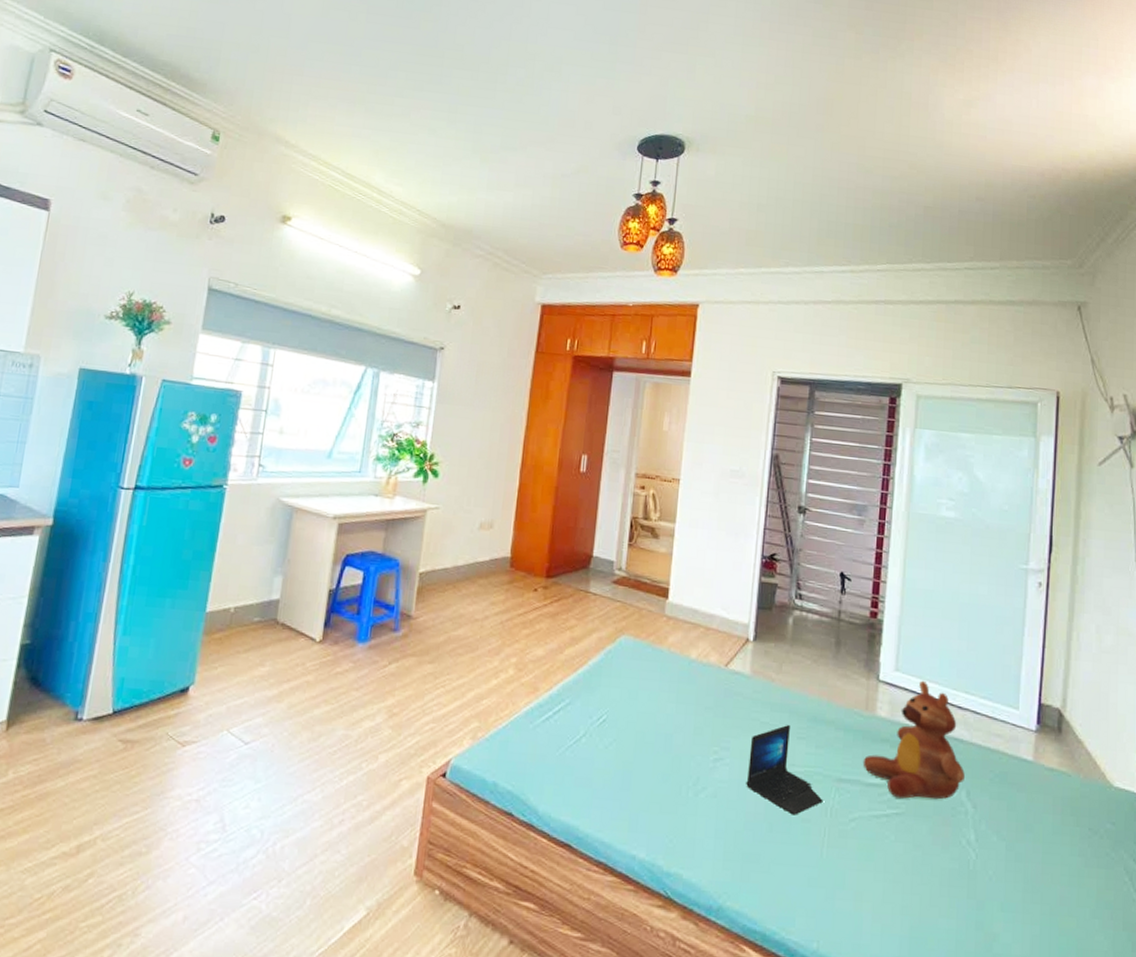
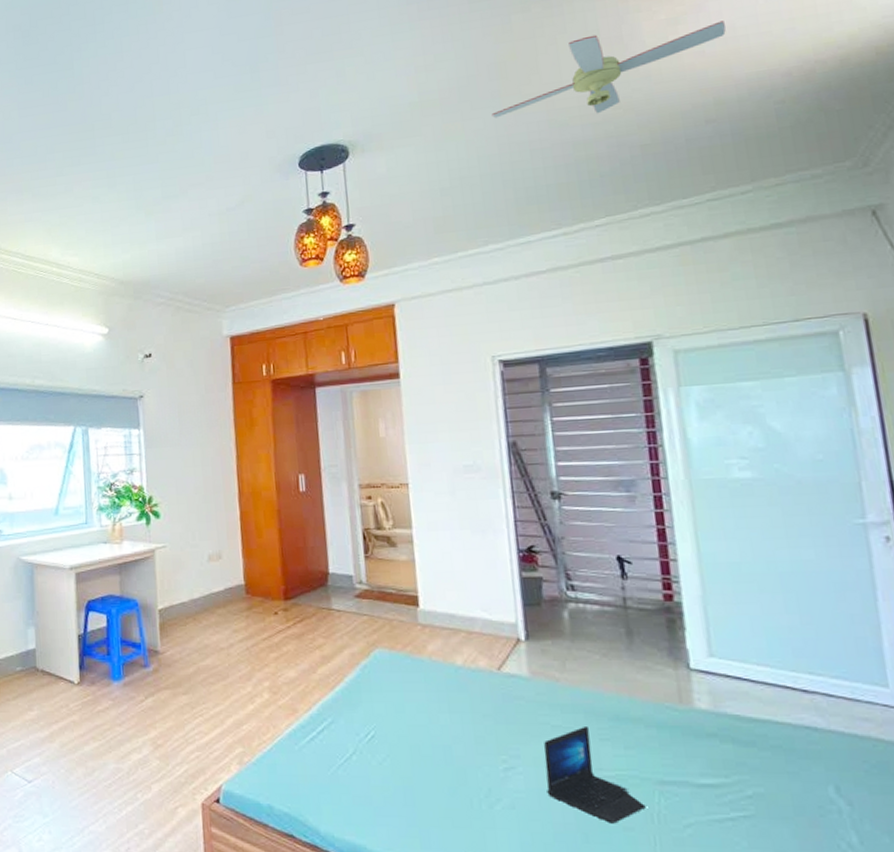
ceiling fan: none [813,96,1005,169] -> present [491,21,726,118]
teddy bear: present [863,680,965,800] -> none [687,664,829,799]

